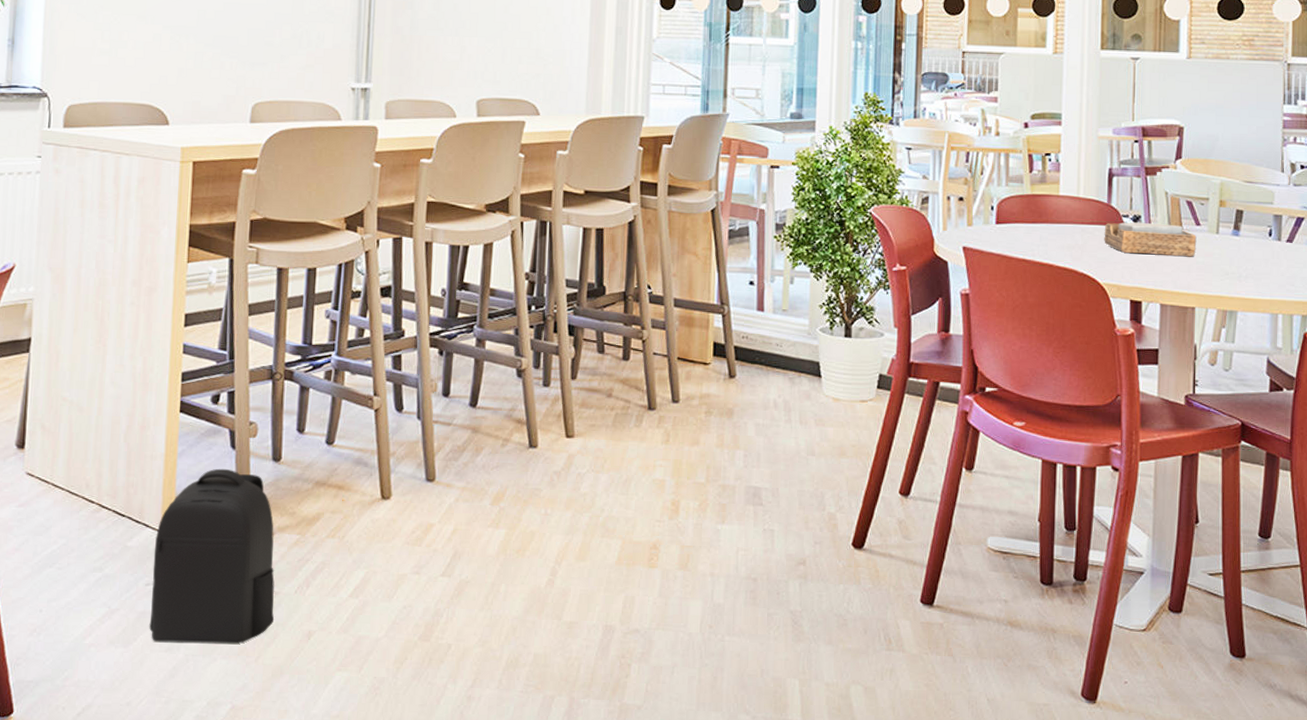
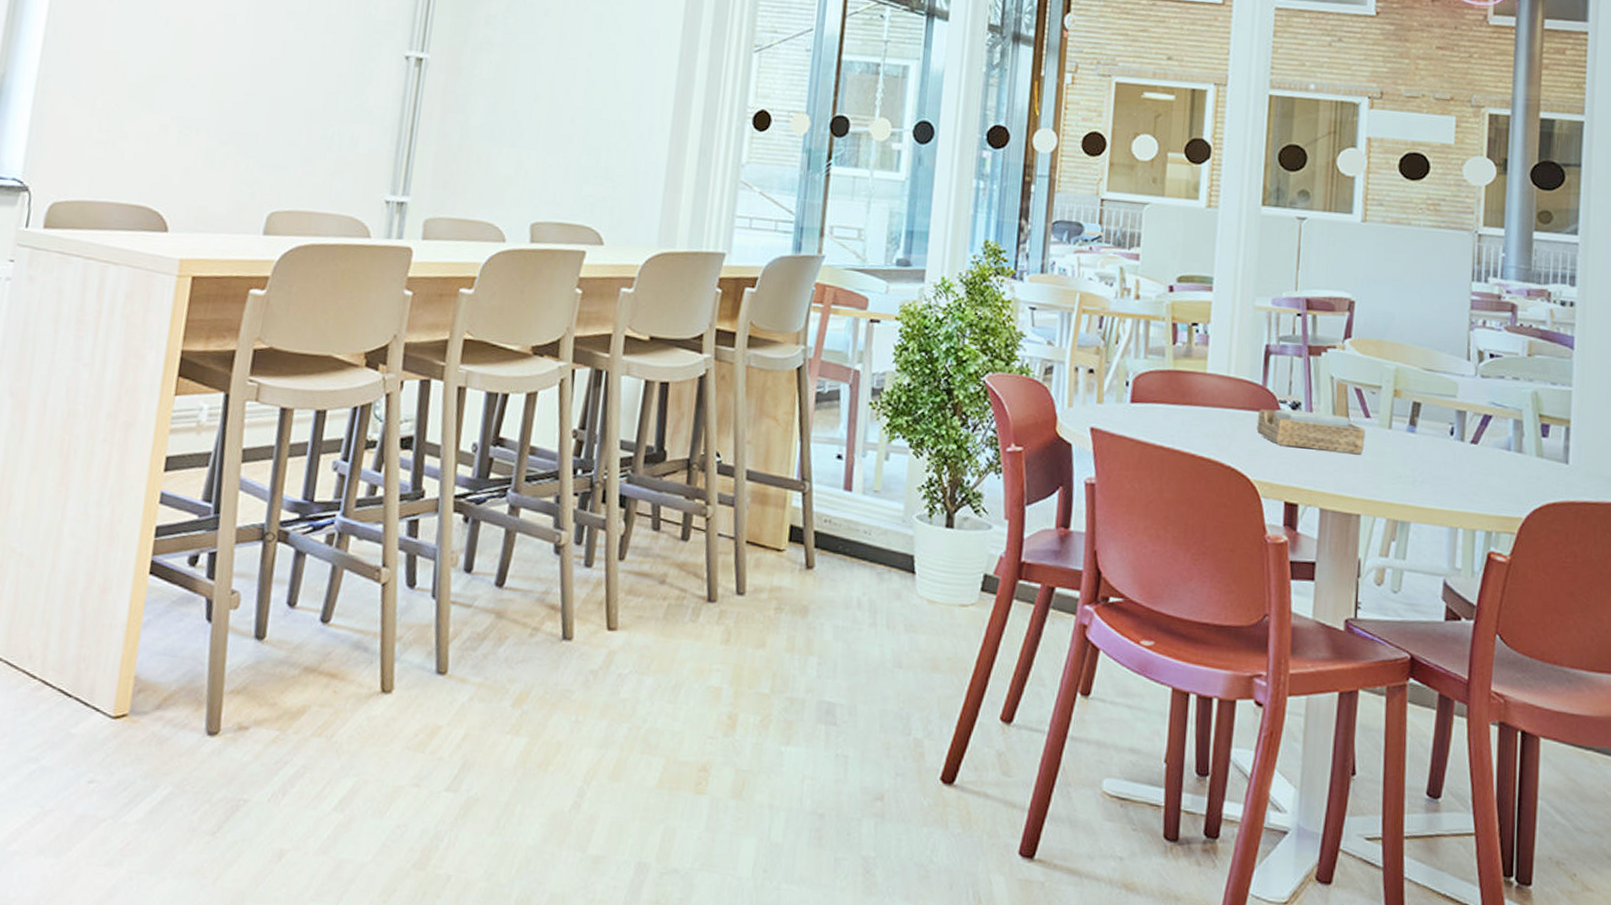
backpack: present [149,468,275,644] -> none [88,644,250,861]

